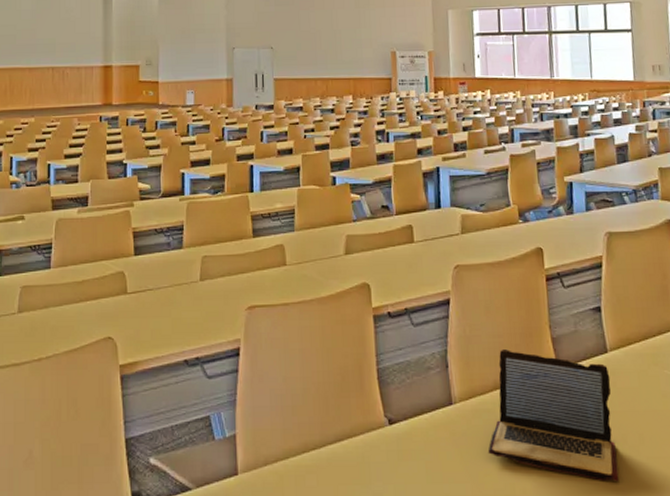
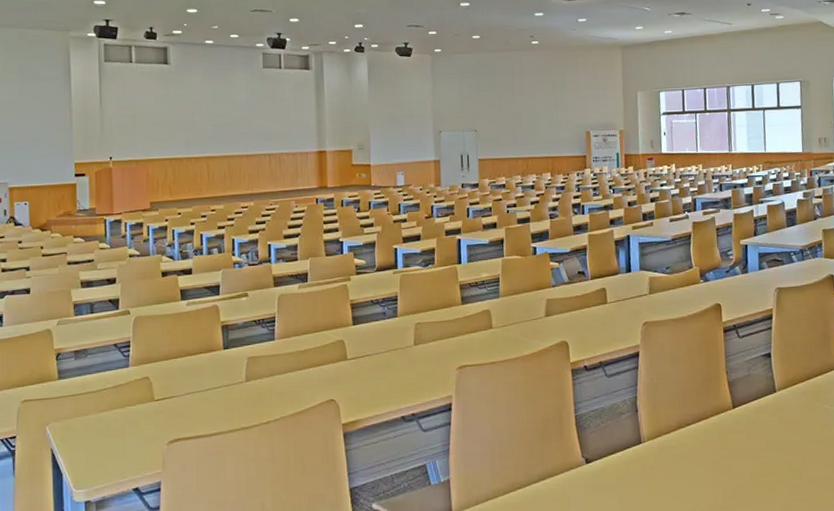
laptop: present [488,350,619,482] -> none [672,394,784,502]

